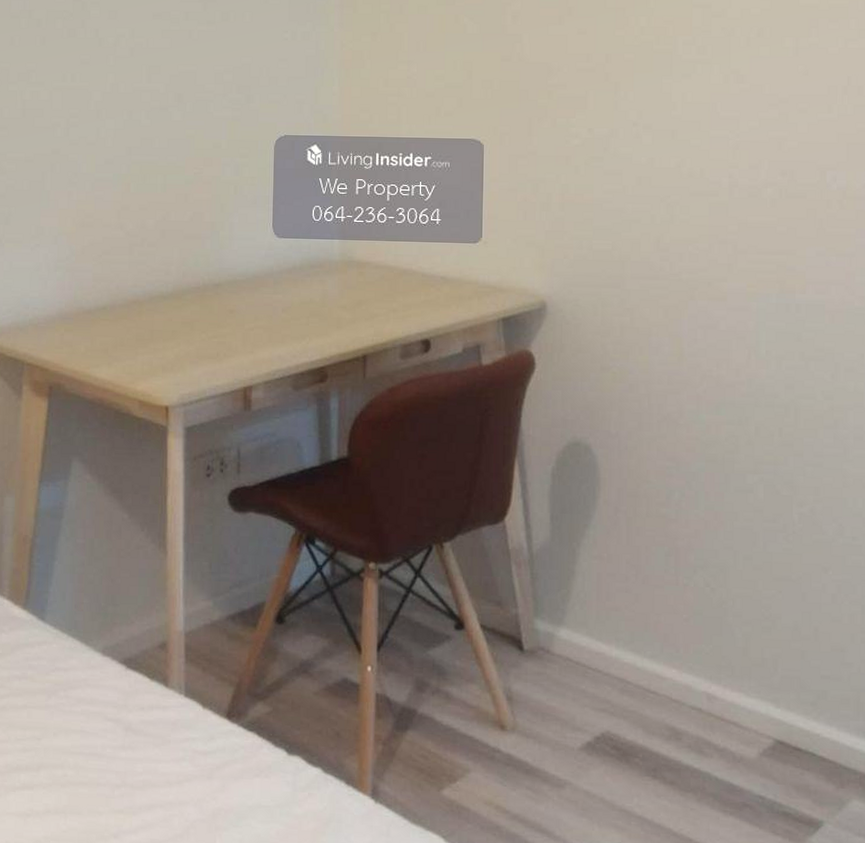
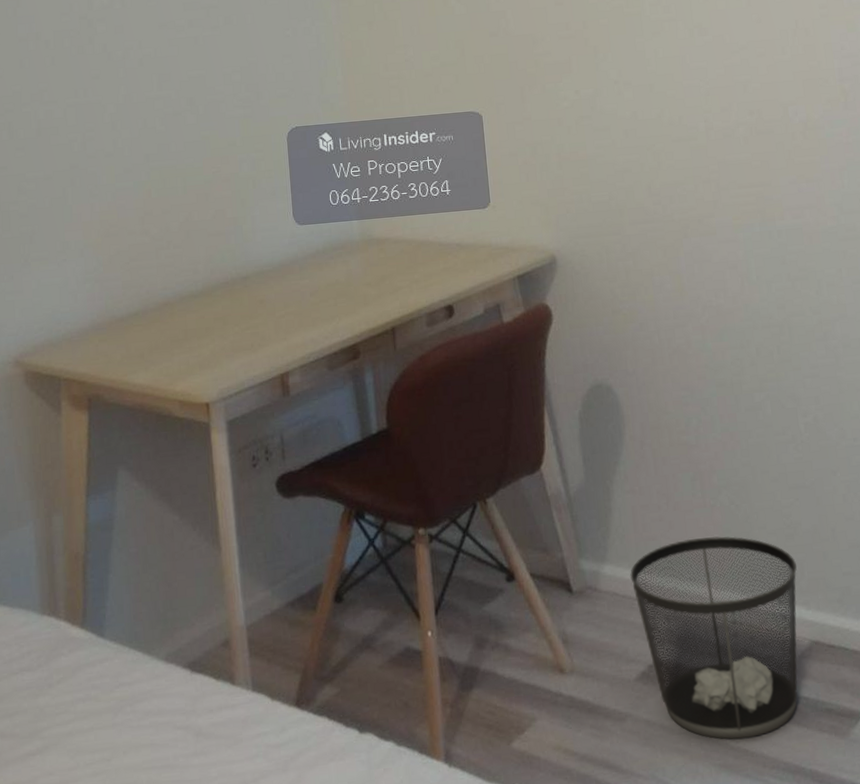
waste bin: none [587,615,770,828] -> present [630,536,798,740]

